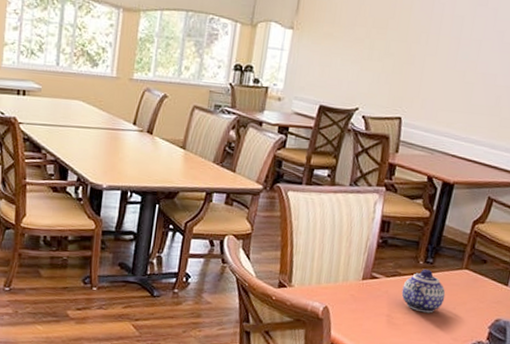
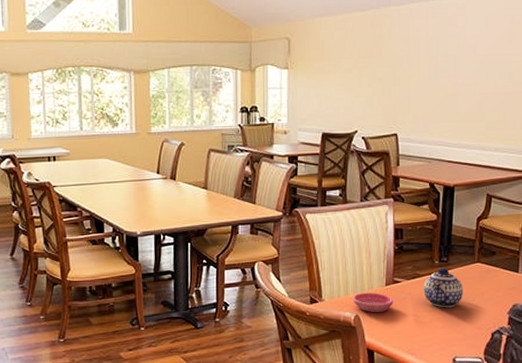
saucer: none [324,283,368,307] -> present [352,292,394,312]

